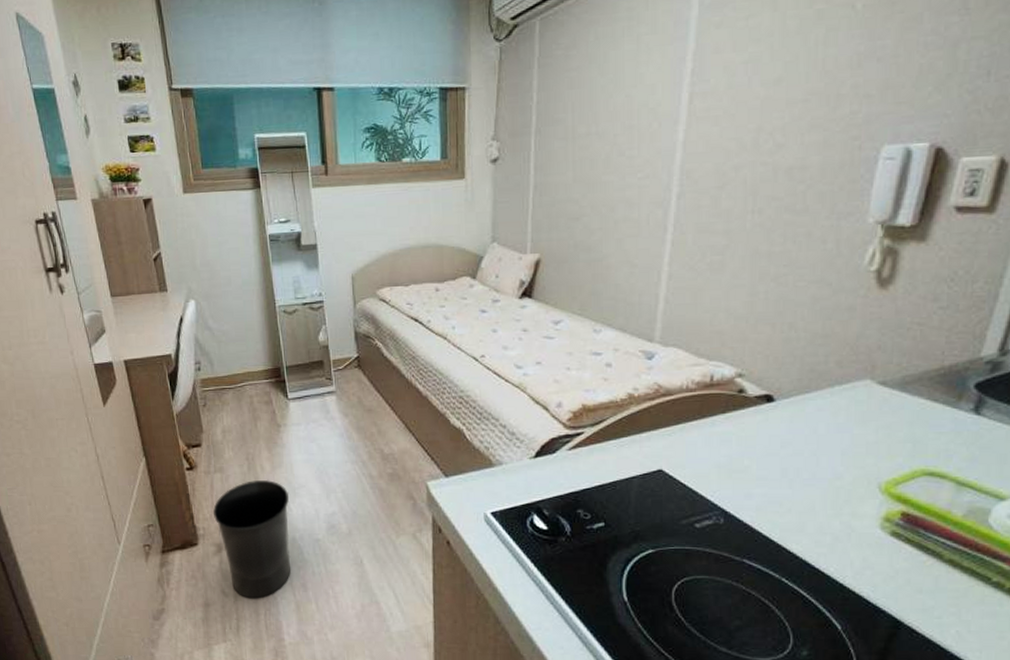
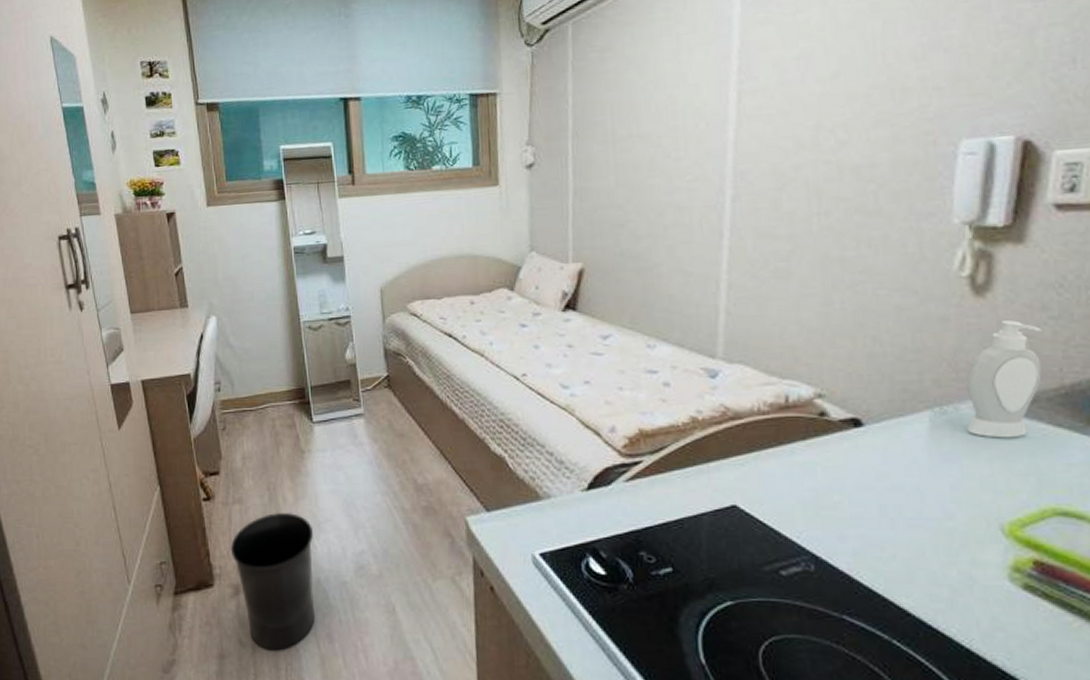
soap bottle: none [861,310,931,412] -> present [967,320,1042,438]

